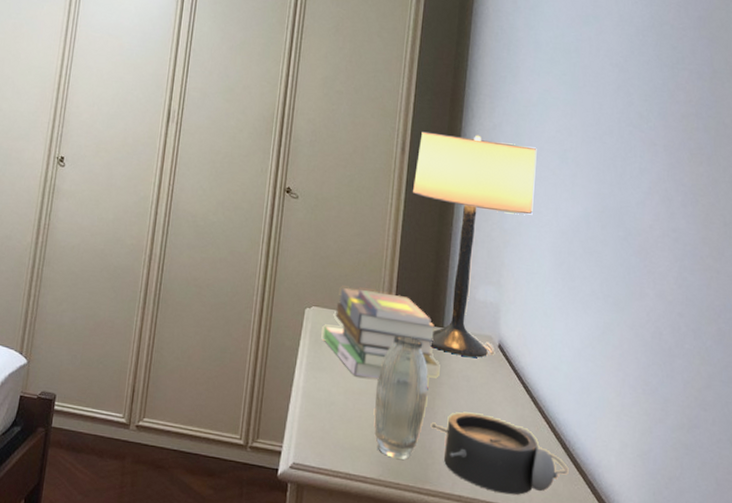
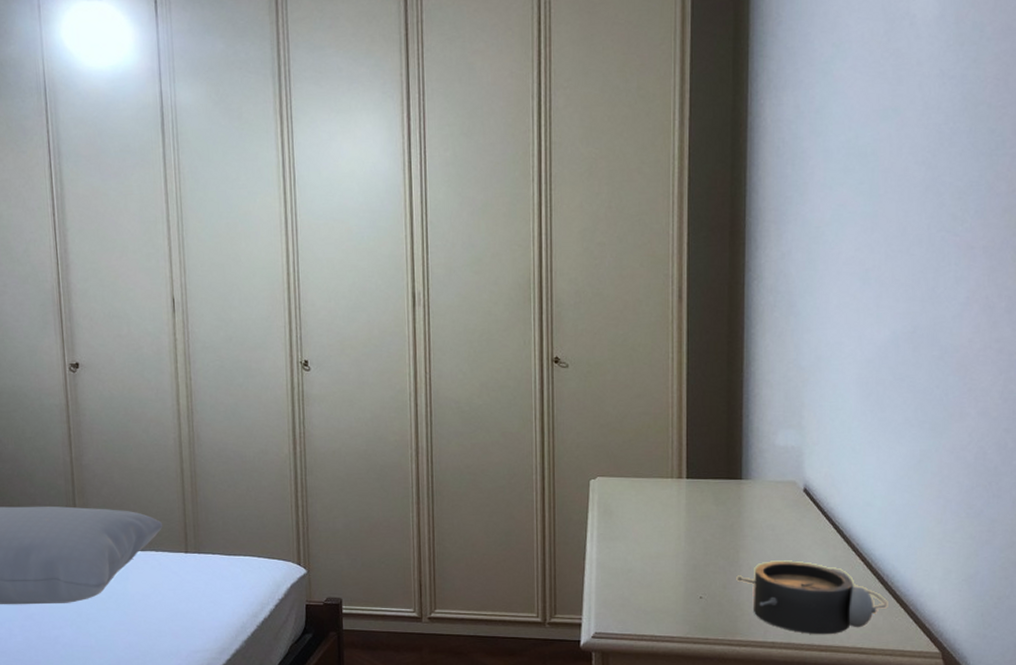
books: present [322,288,439,379] -> none [611,452,740,541]
vase: present [374,334,428,460] -> none [674,492,731,615]
table lamp: present [412,131,537,358] -> none [694,268,834,505]

